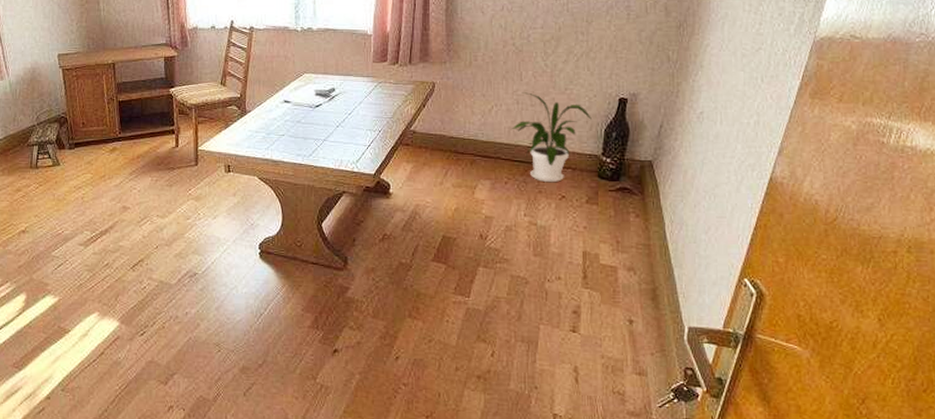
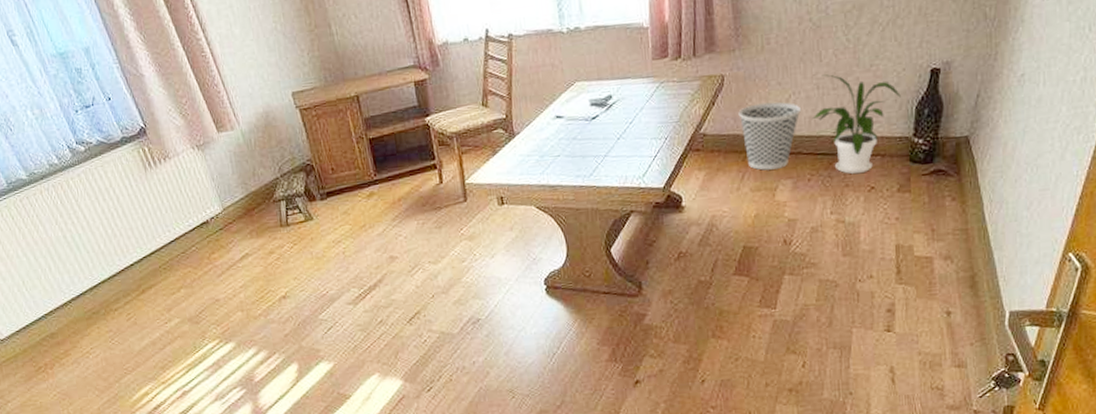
wastebasket: none [445,110,501,170] -> present [738,102,801,170]

